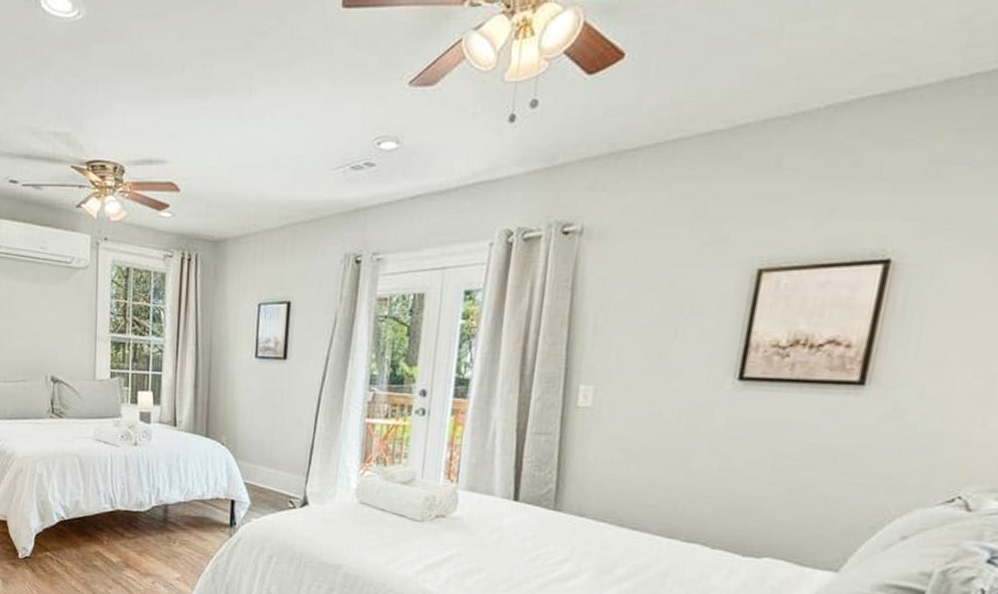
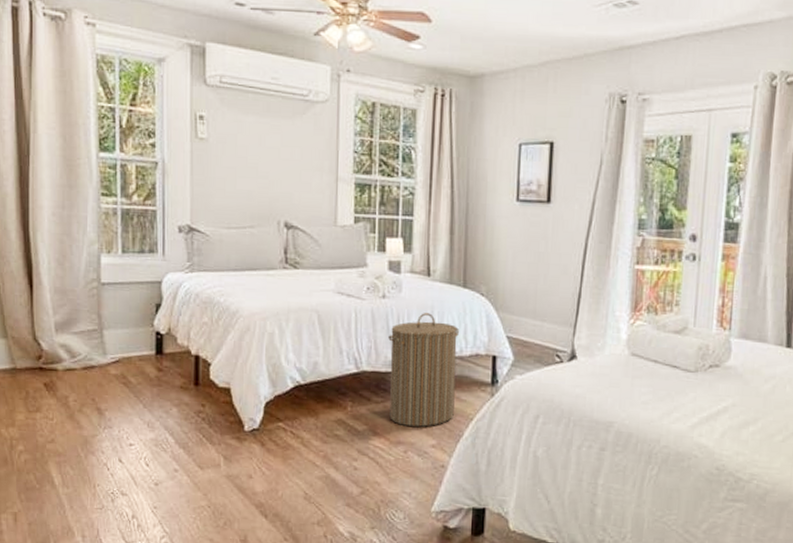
laundry hamper: none [139,459,201,562] -> present [388,313,459,427]

